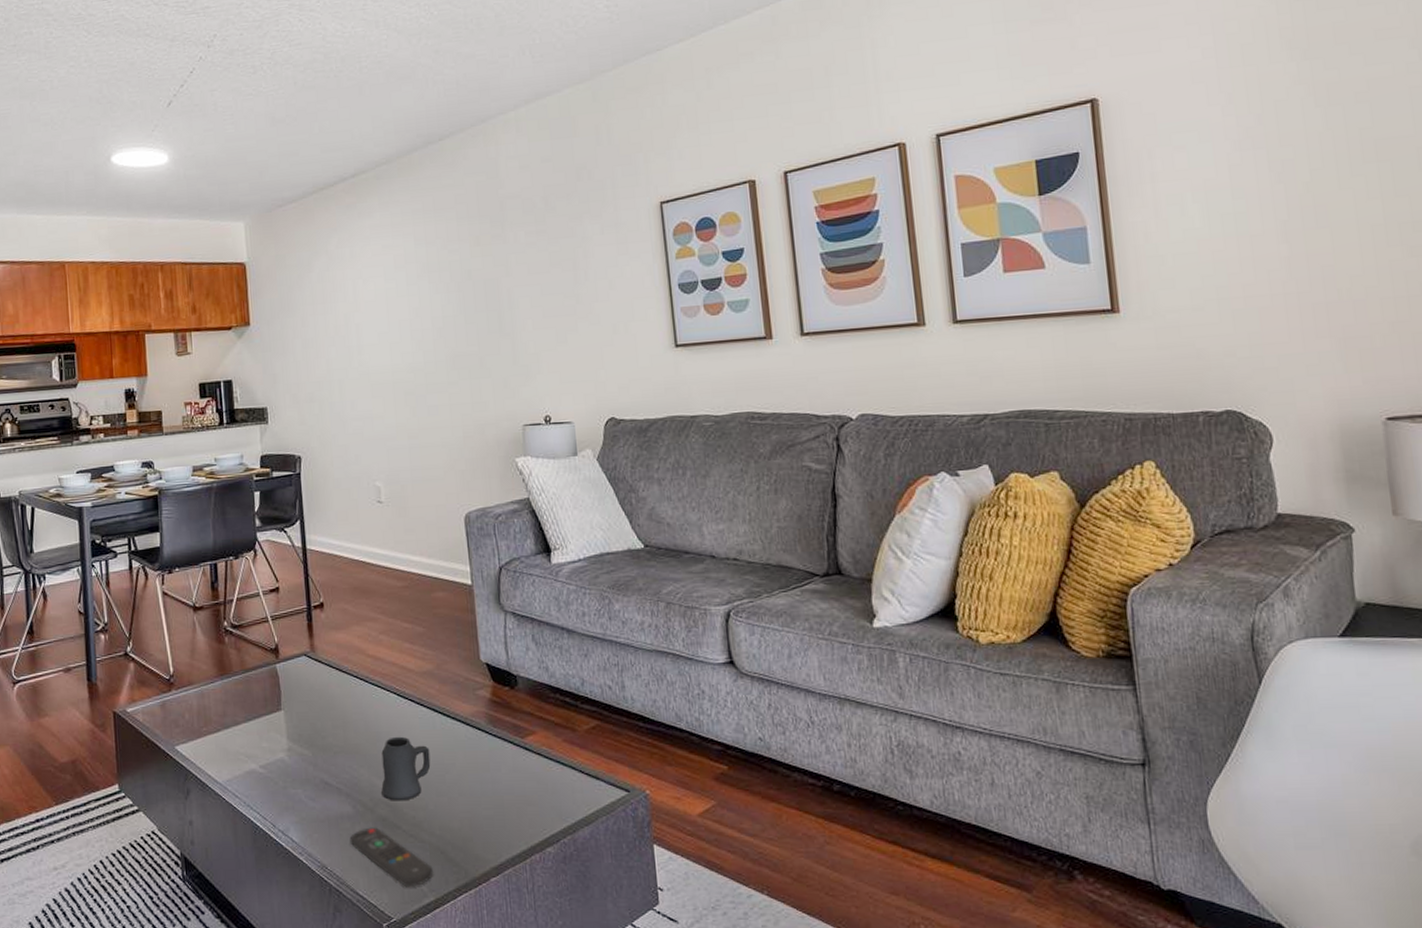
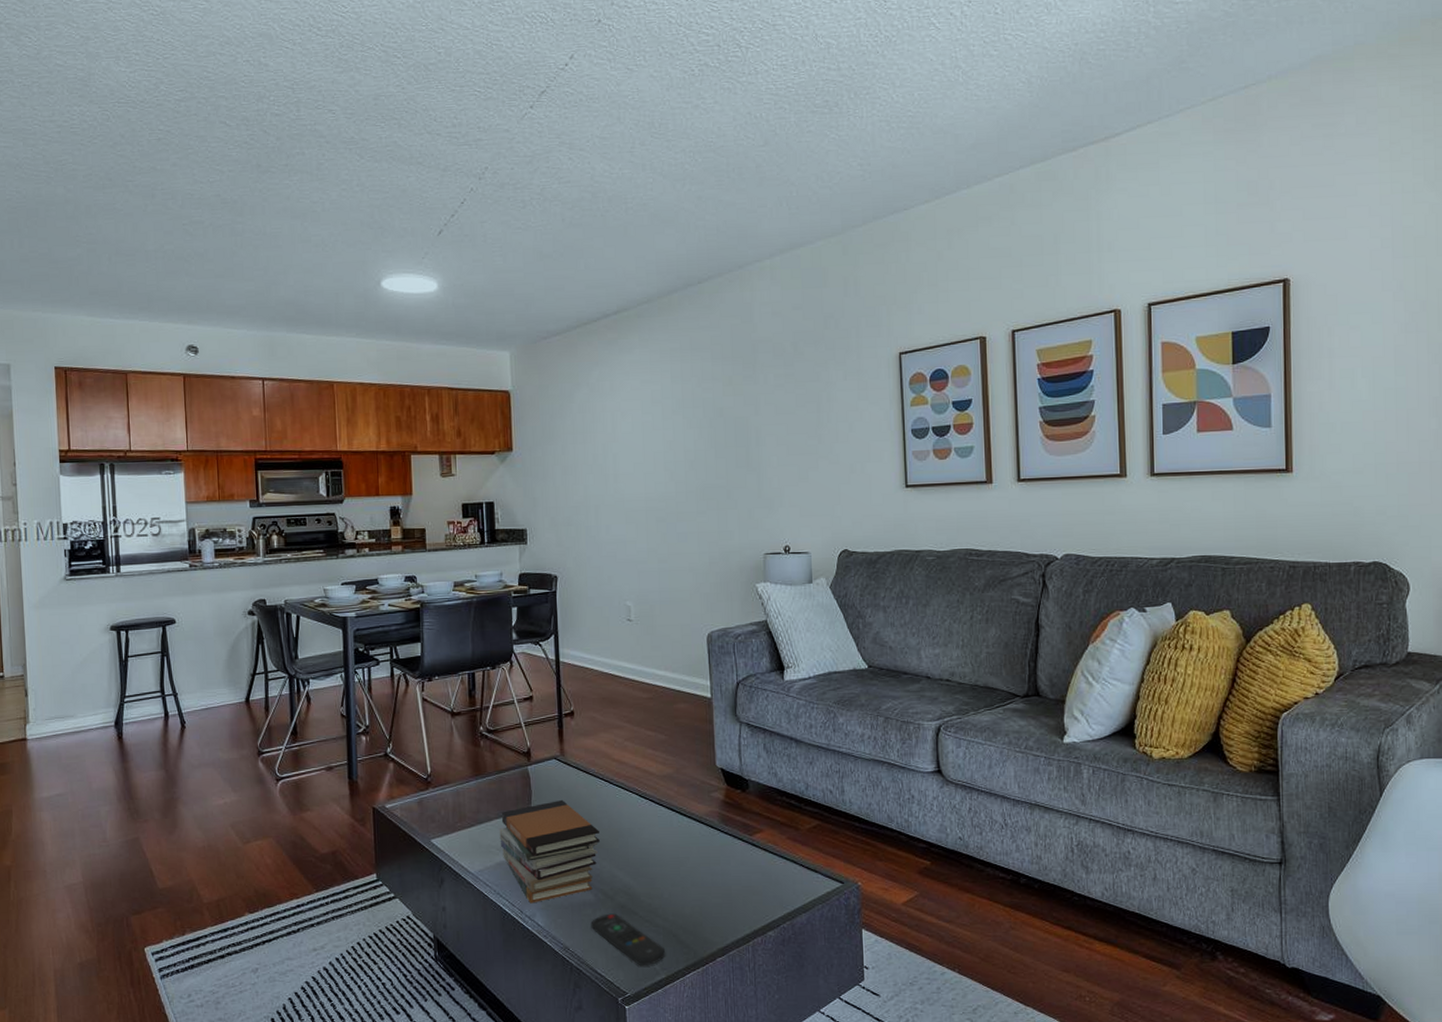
book stack: none [247,700,356,817] -> present [499,799,600,904]
mug: present [381,736,431,801] -> none [621,832,667,890]

